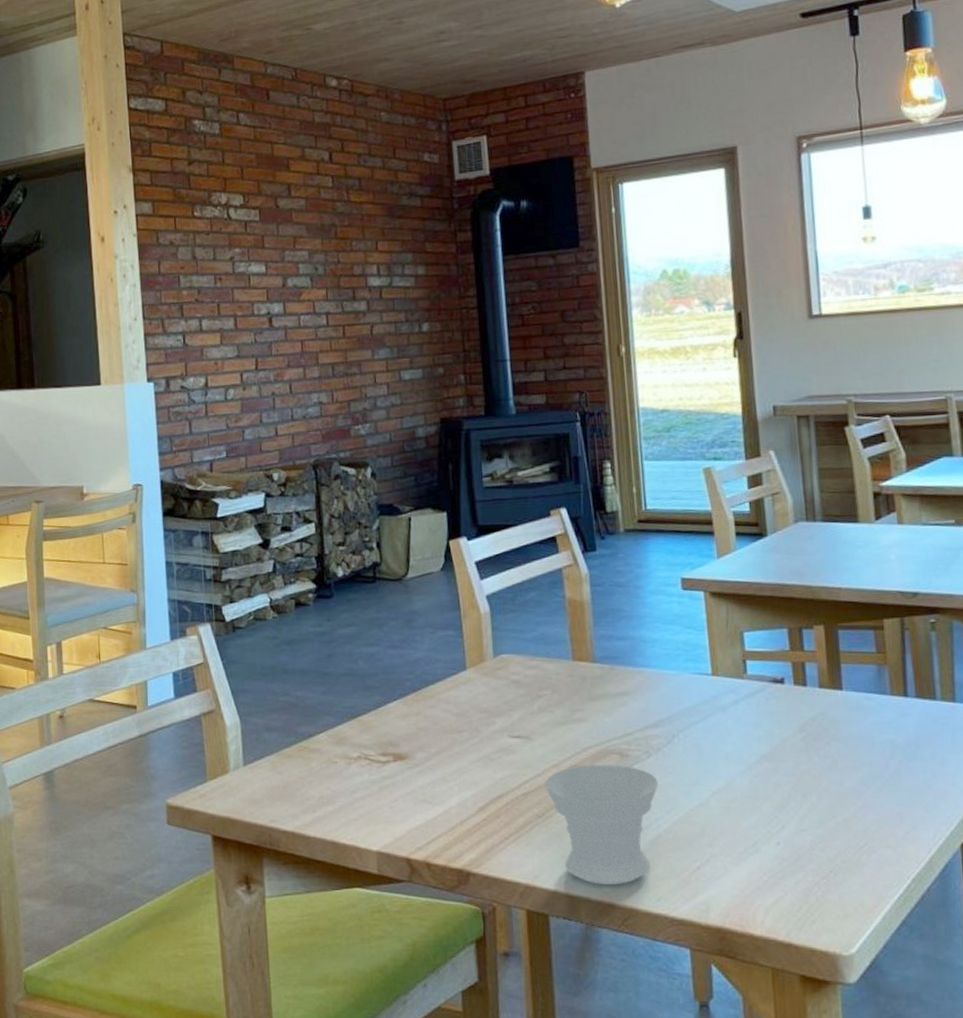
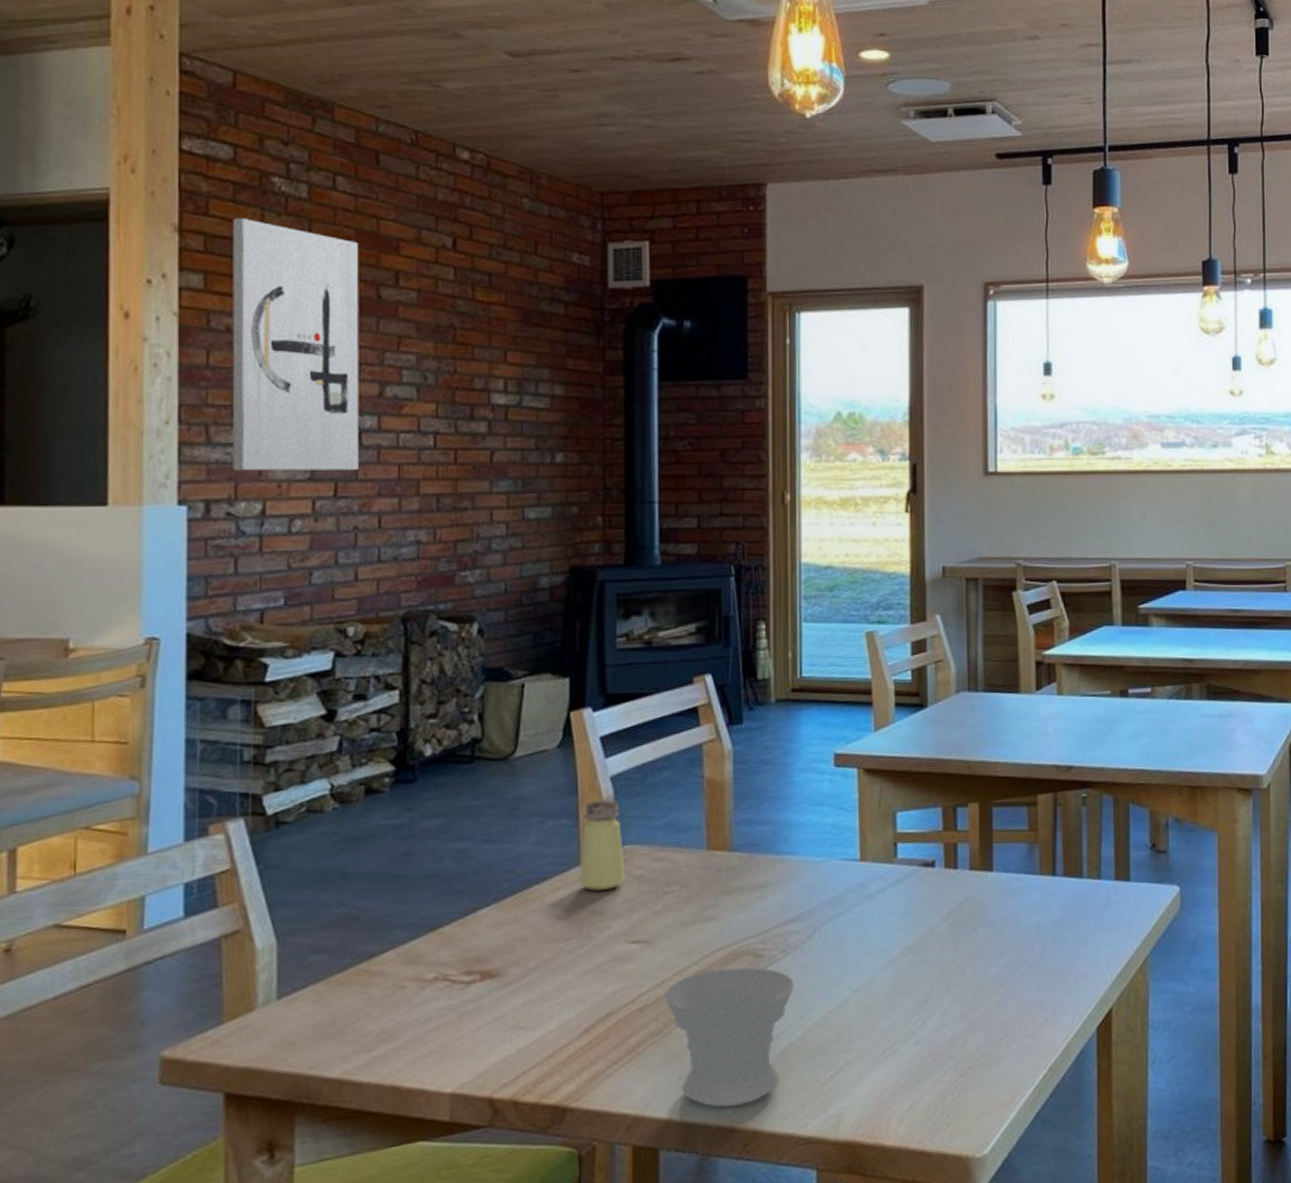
wall art: none [169,155,272,354] -> present [232,218,359,471]
saltshaker: none [466,615,504,692] -> present [579,799,625,891]

